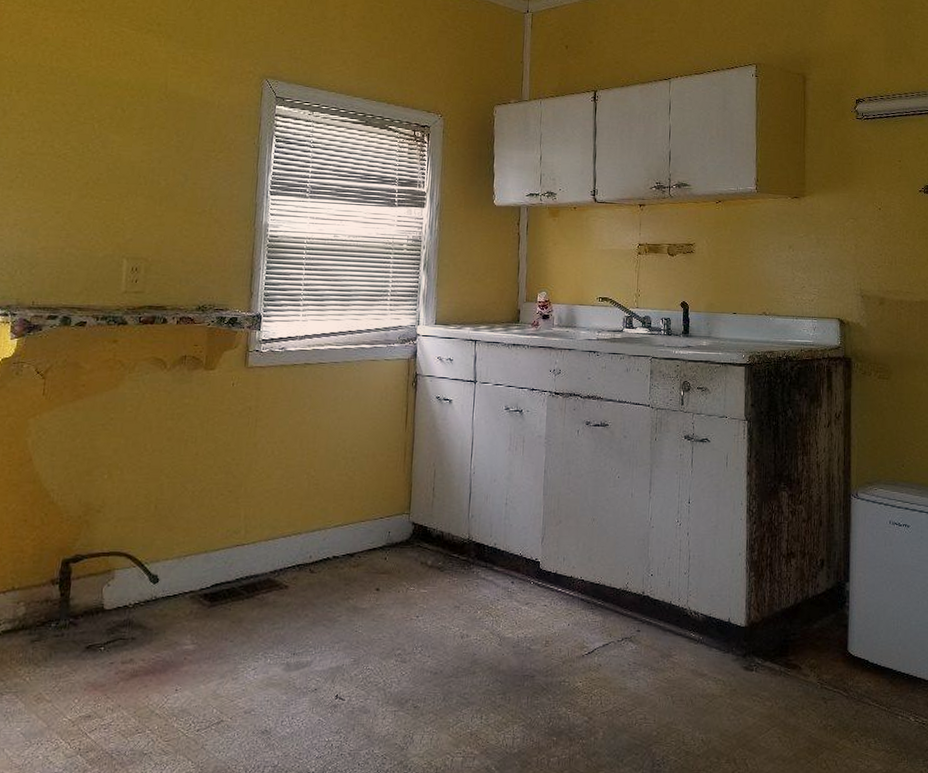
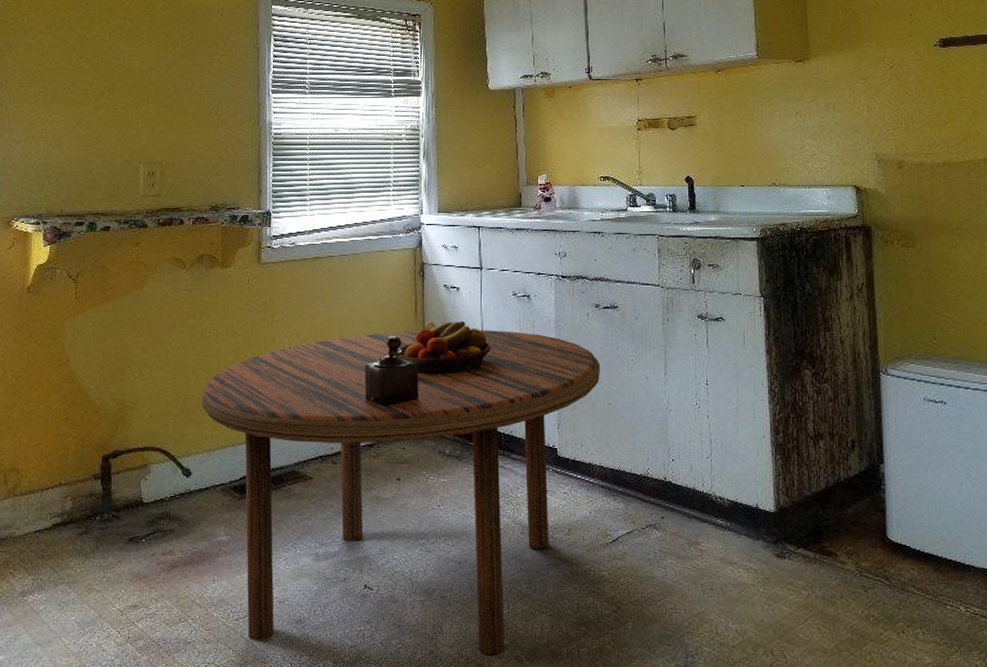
dining table: none [174,441,588,764] -> present [201,330,601,654]
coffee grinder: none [348,445,406,516] -> present [365,335,419,406]
fruit bowl: none [384,431,481,486] -> present [397,320,491,375]

